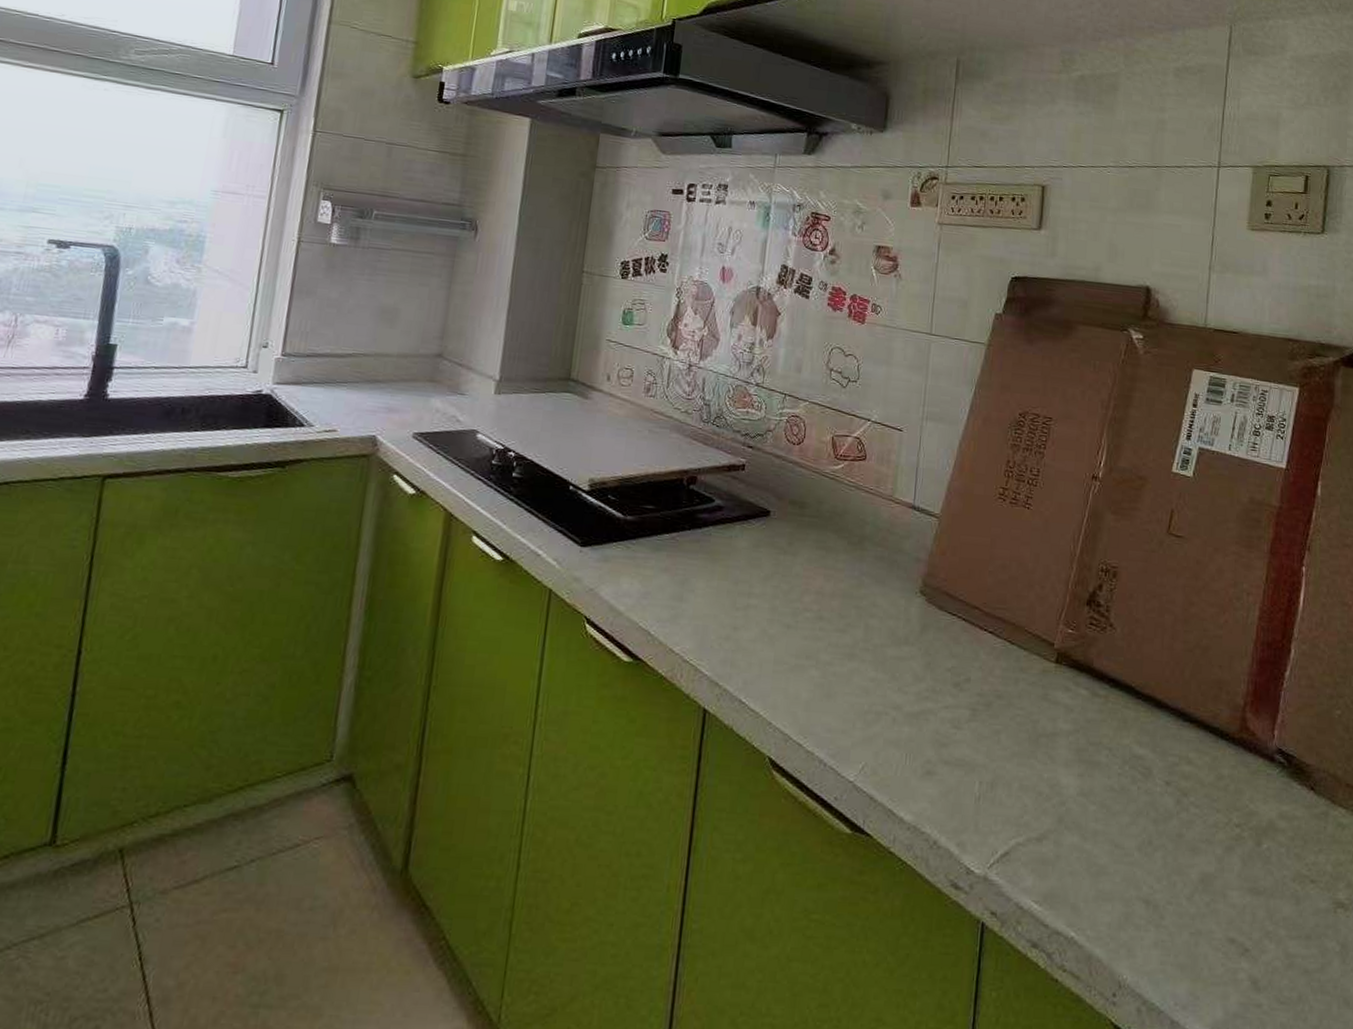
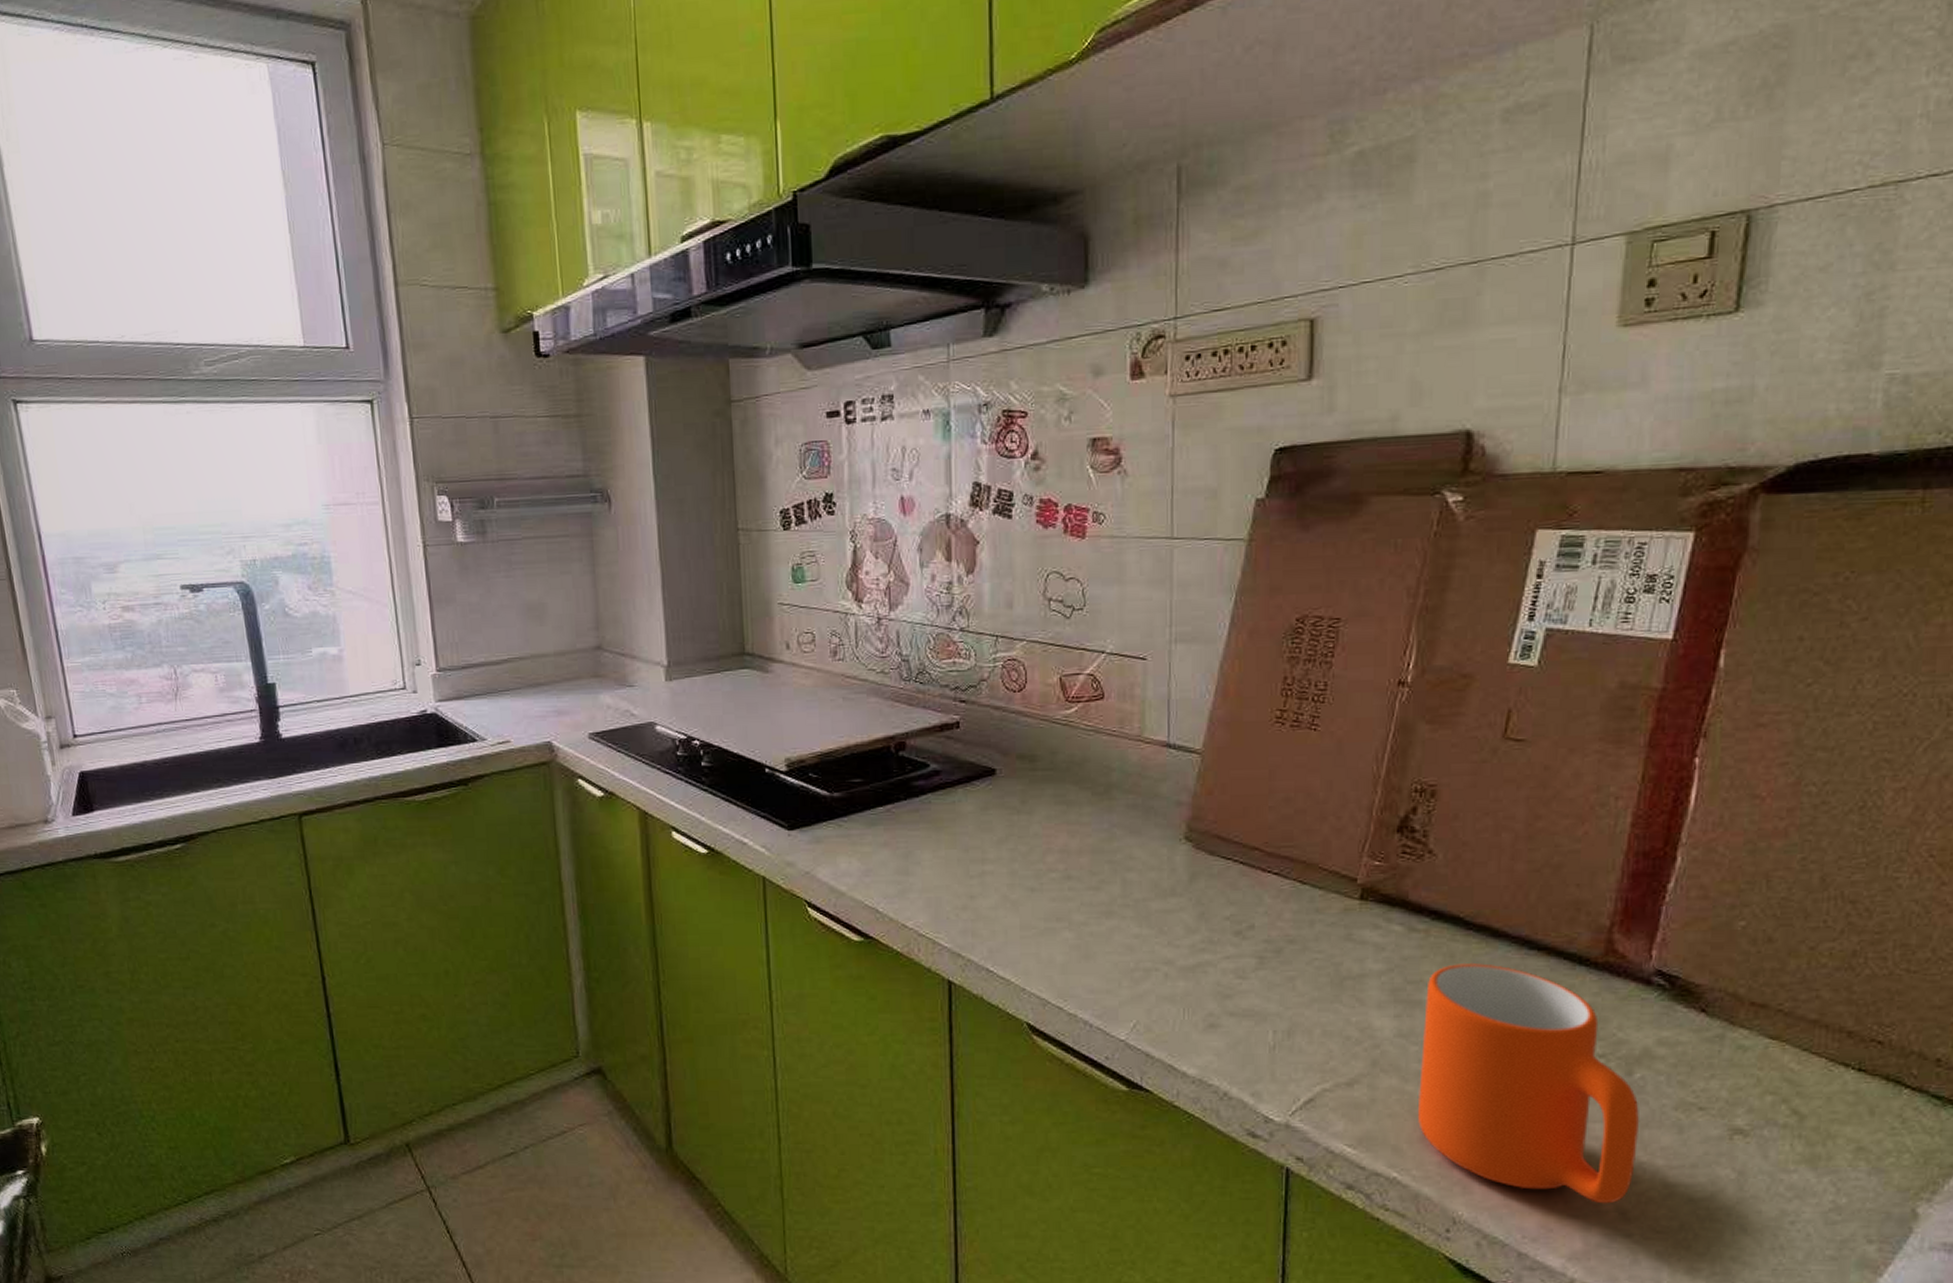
mug: none [1093,729,1267,973] -> present [1417,963,1640,1204]

